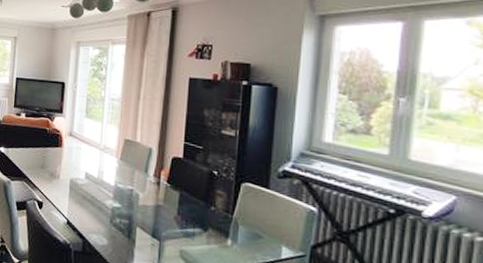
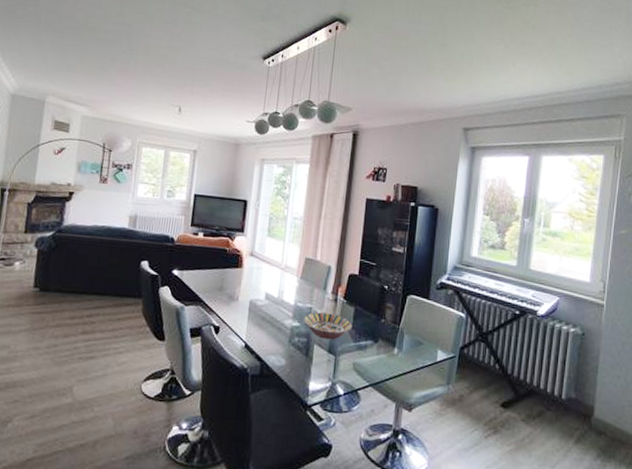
serving bowl: none [124,194,177,224] -> present [303,312,352,340]

